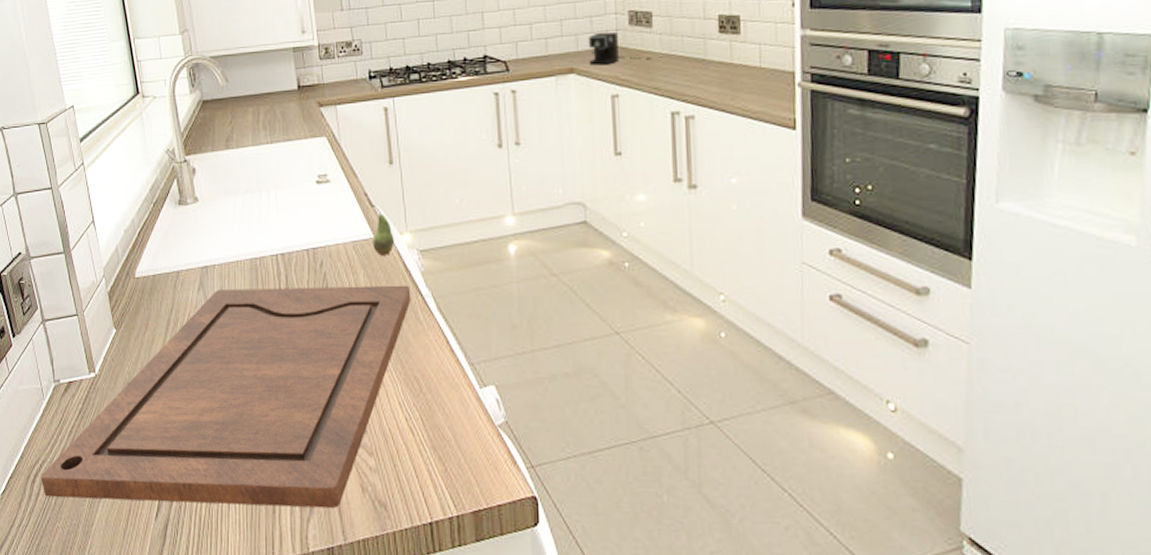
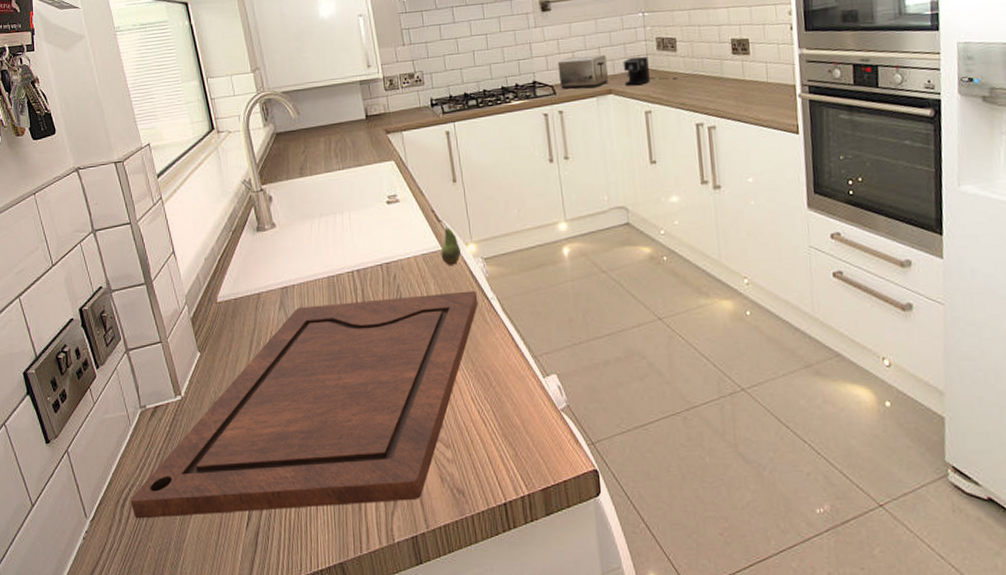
toaster: none [512,28,570,66] -> present [557,54,608,89]

